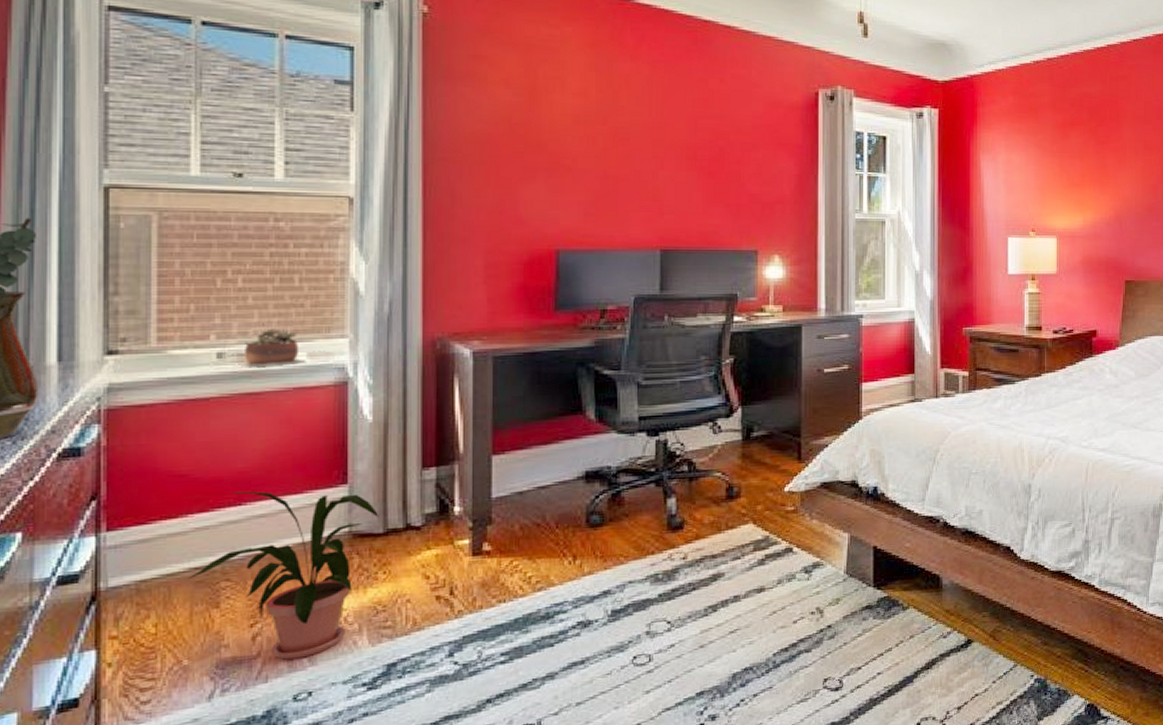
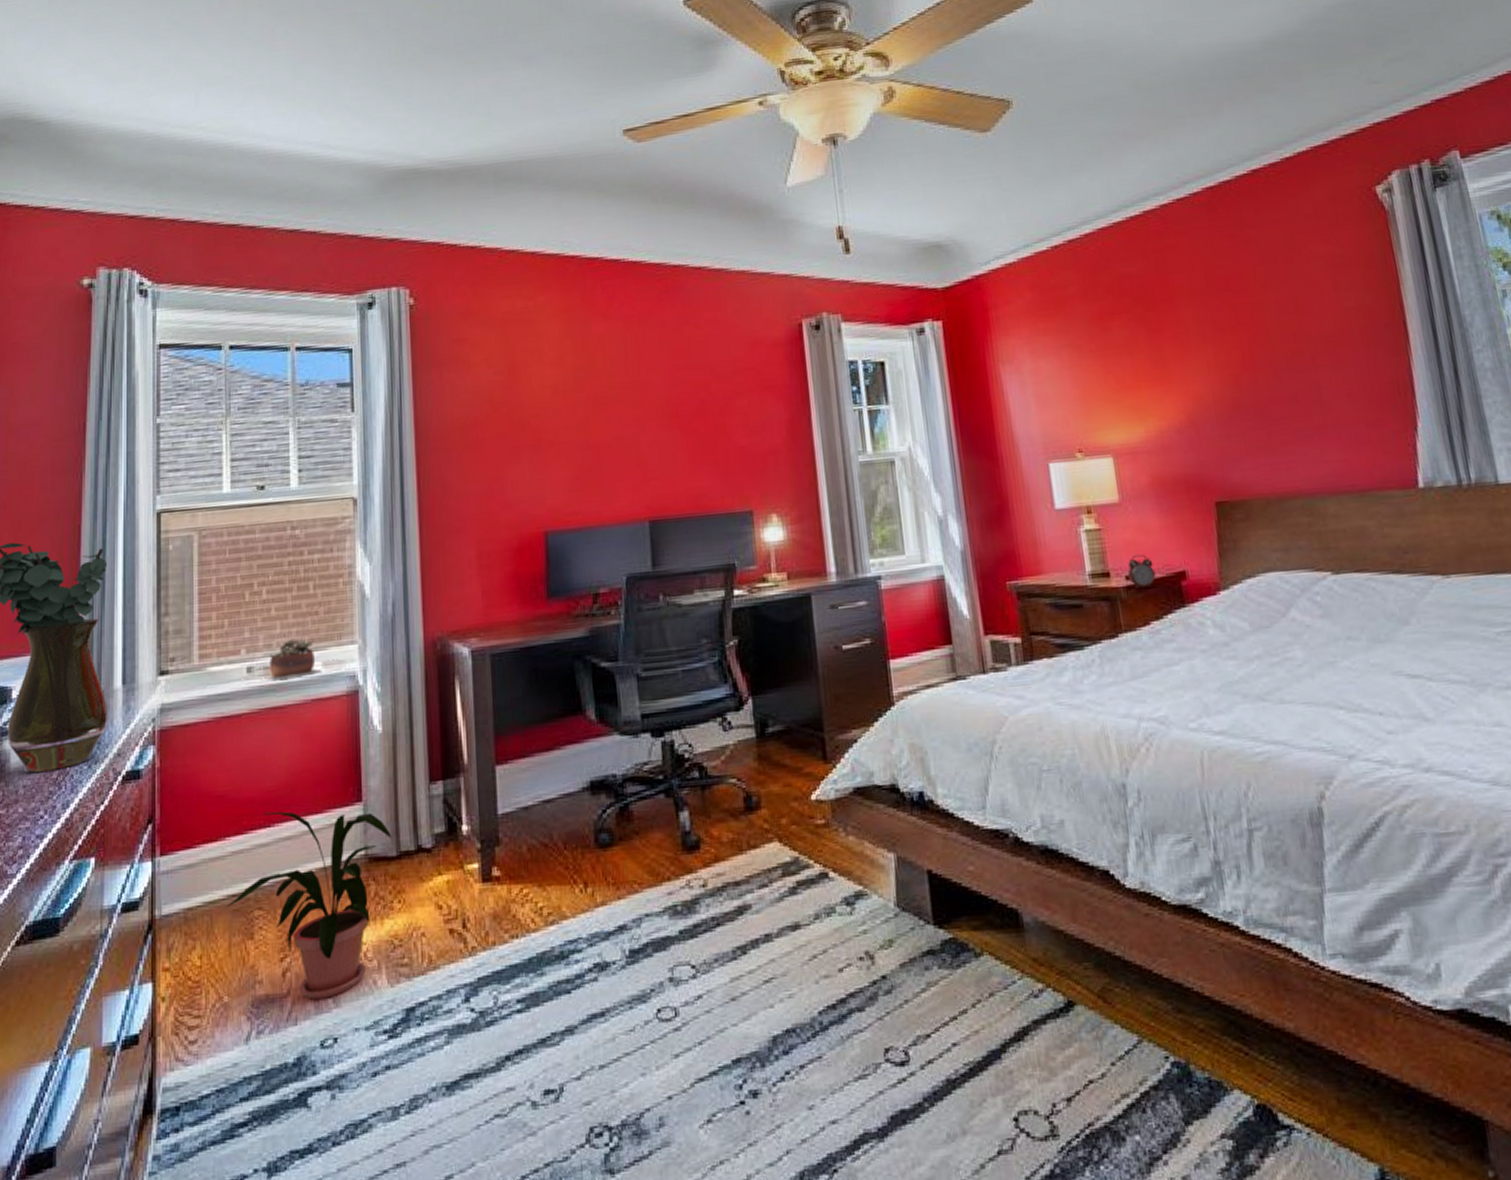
alarm clock: none [1055,314,1074,340] -> present [1128,554,1155,589]

